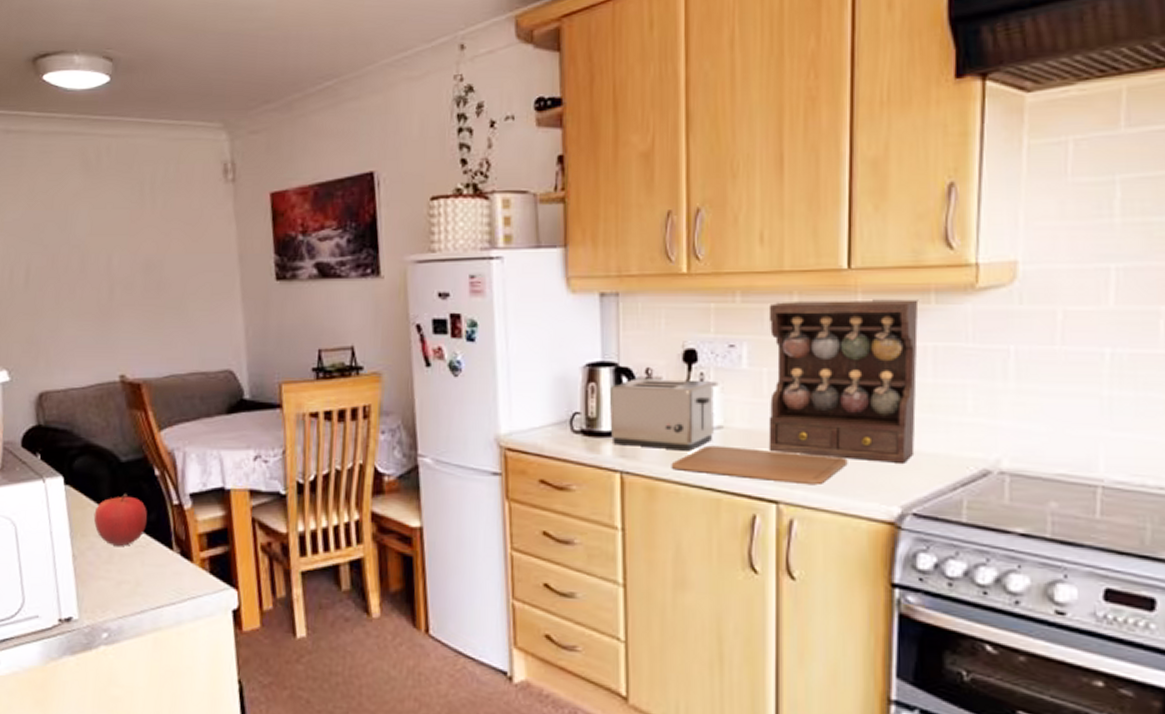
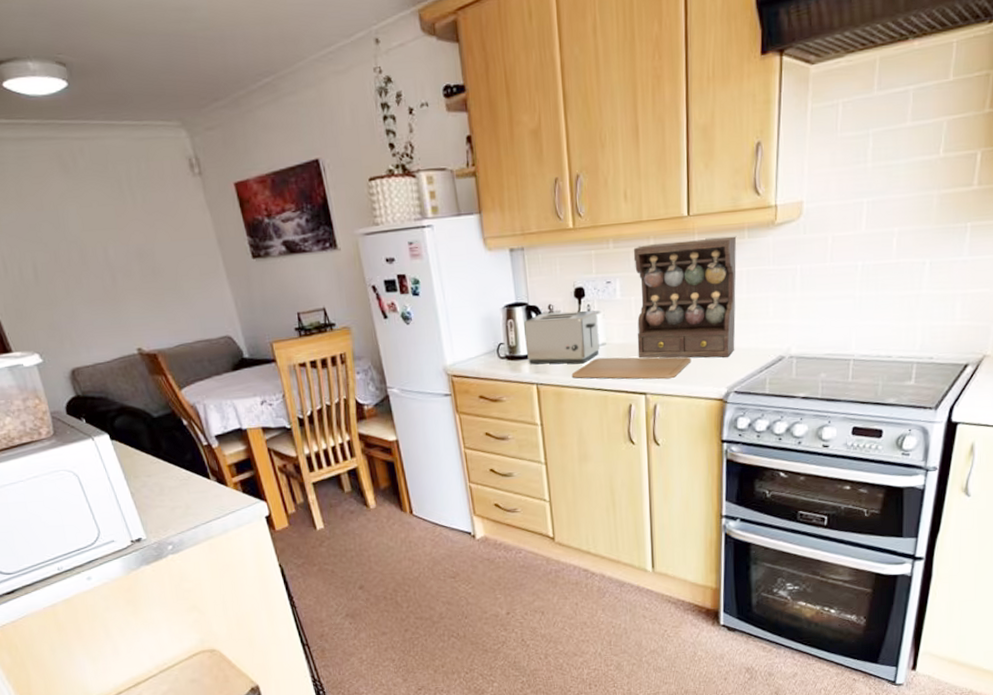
fruit: present [93,494,148,546] -> none [140,442,185,482]

